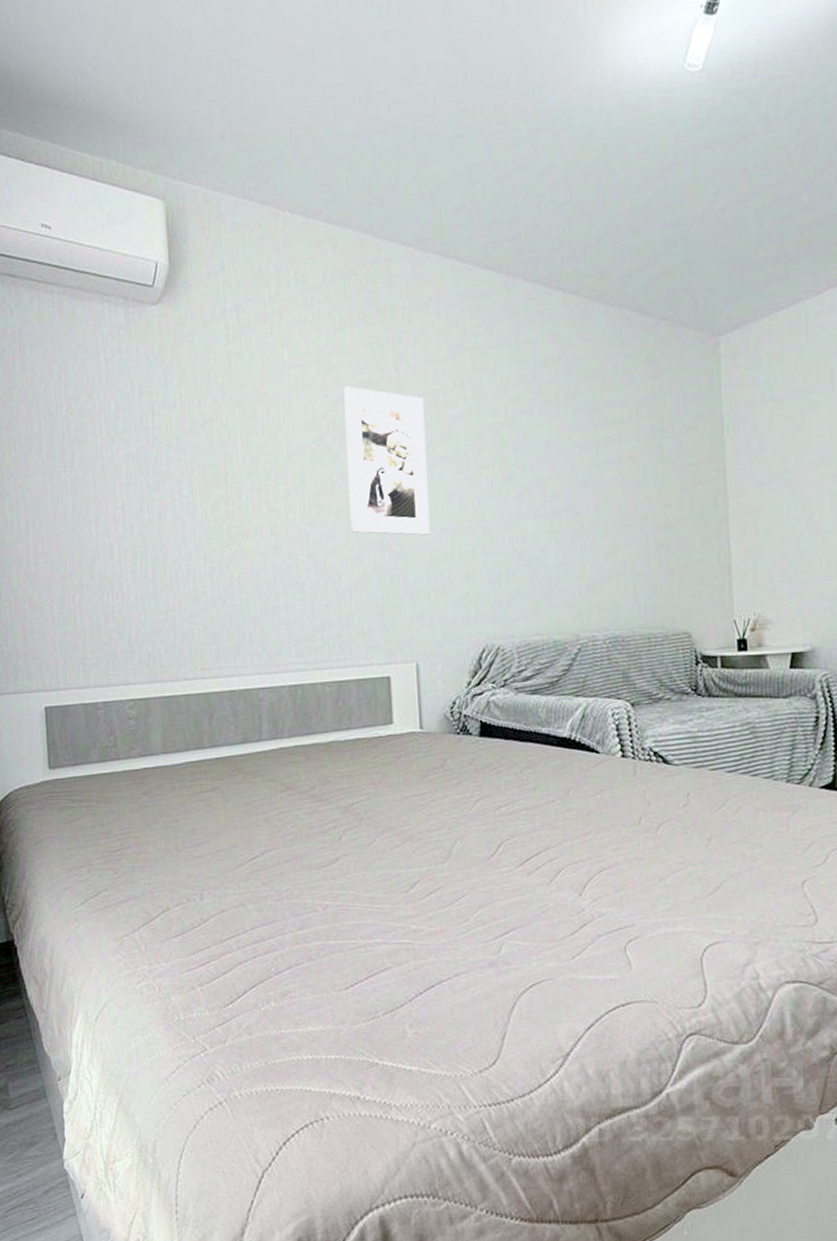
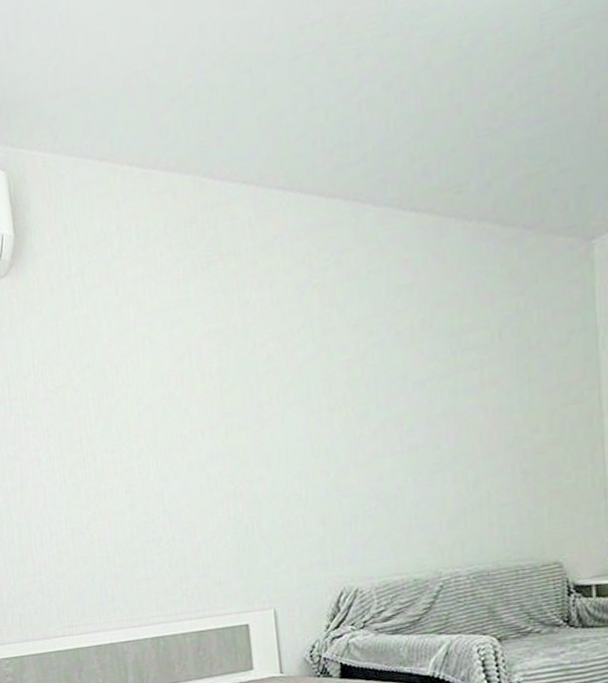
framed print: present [343,386,431,535] -> none [189,338,284,486]

